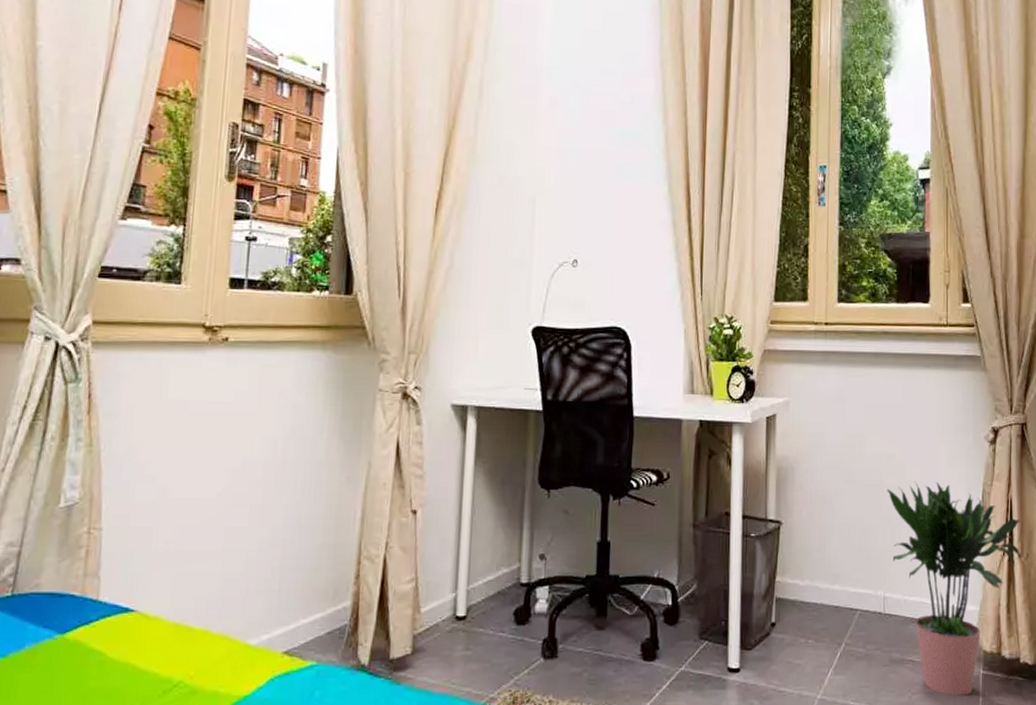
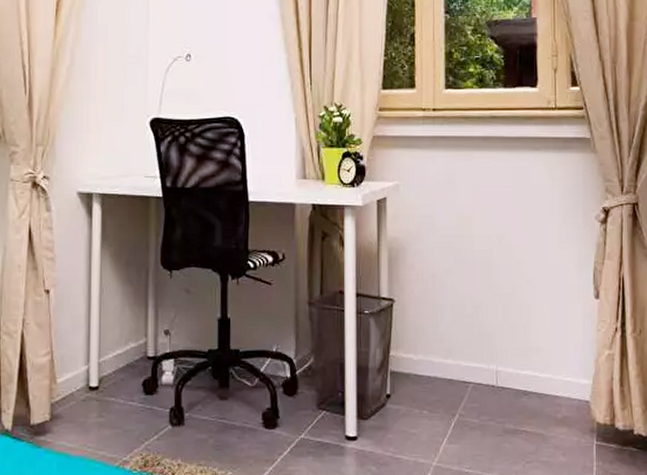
potted plant: present [887,481,1023,696] -> none [497,260,635,465]

